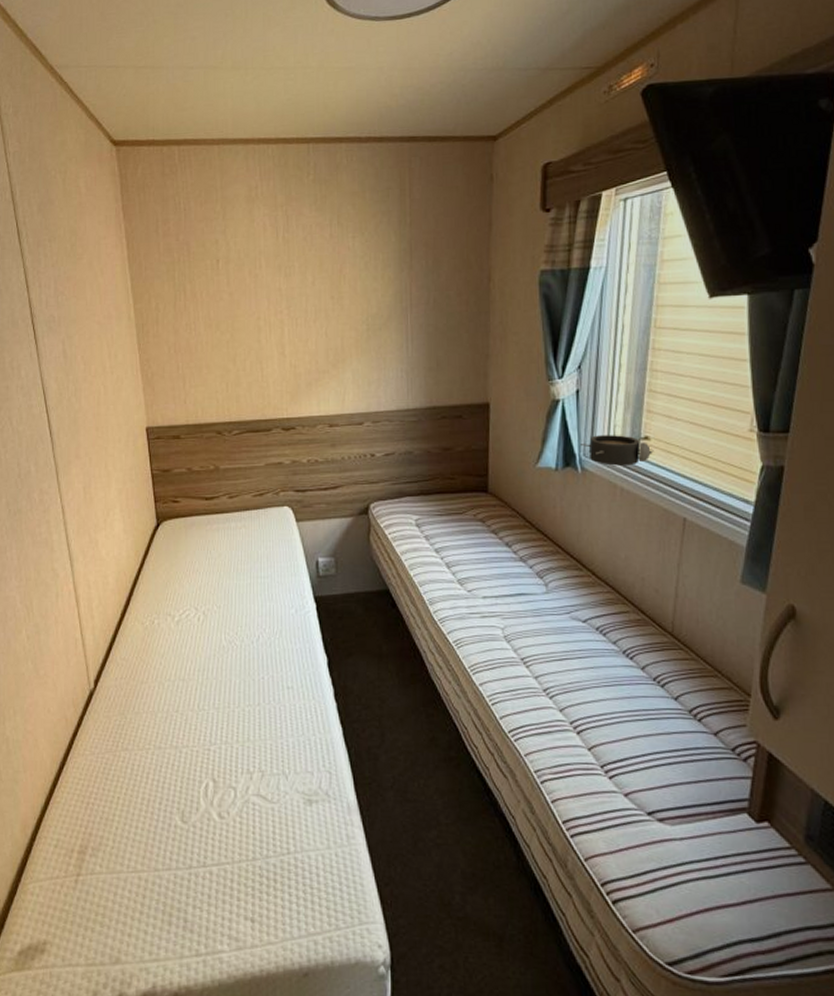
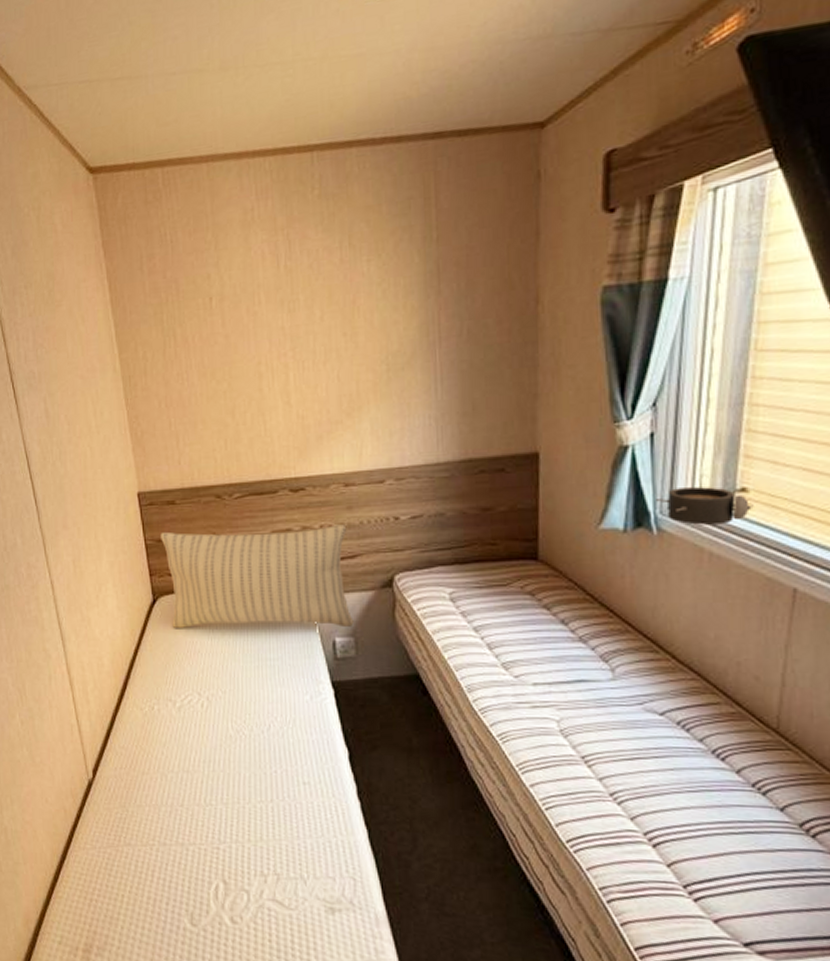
pillow: none [166,459,335,550] -> present [161,524,354,628]

